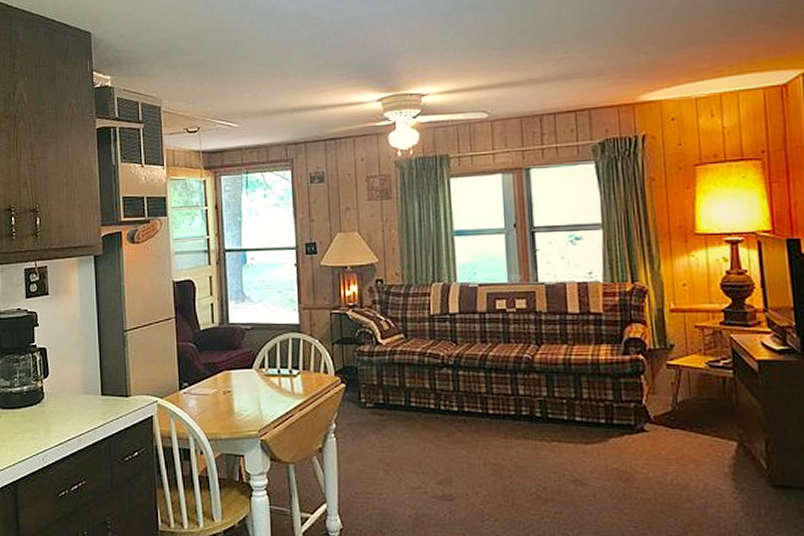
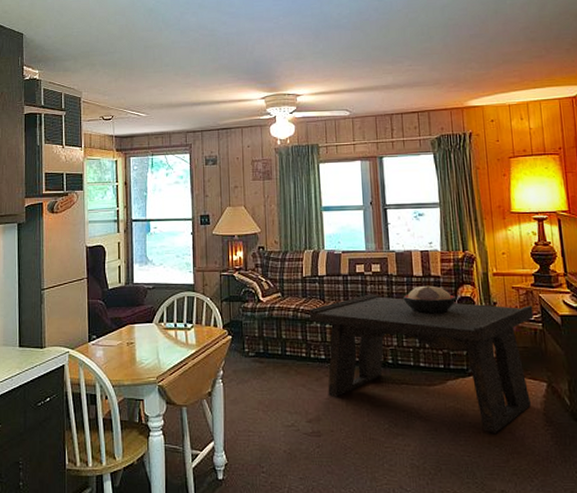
coffee table: none [438,335,722,501] -> present [309,294,534,433]
decorative bowl: none [555,324,623,359] -> present [403,285,457,314]

